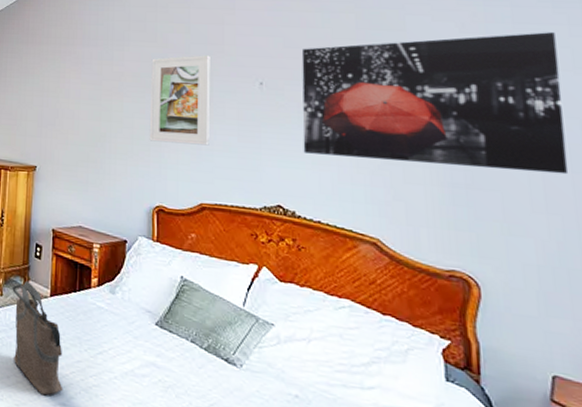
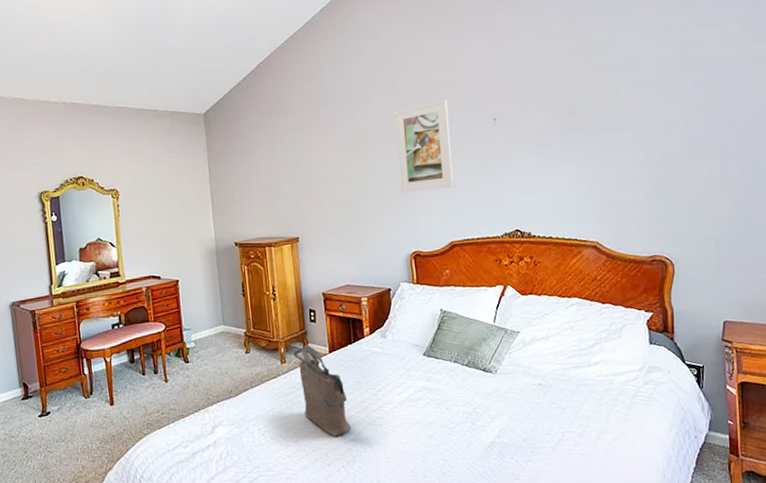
wall art: present [301,32,569,175] -> none [527,31,739,178]

